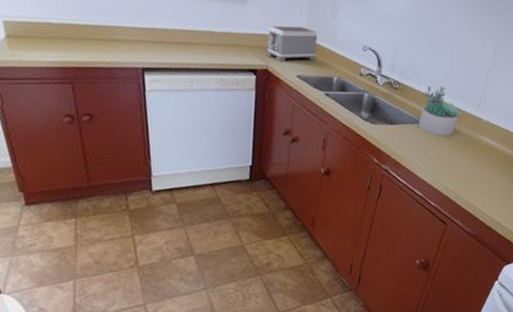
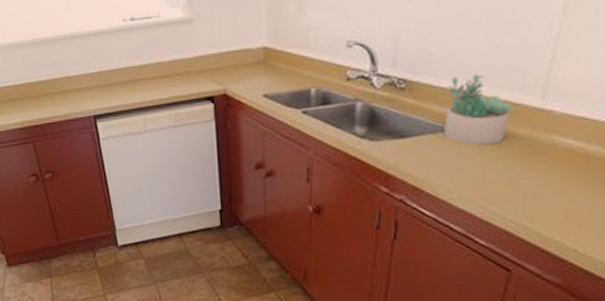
toaster: present [265,25,318,63] -> none [222,34,285,83]

